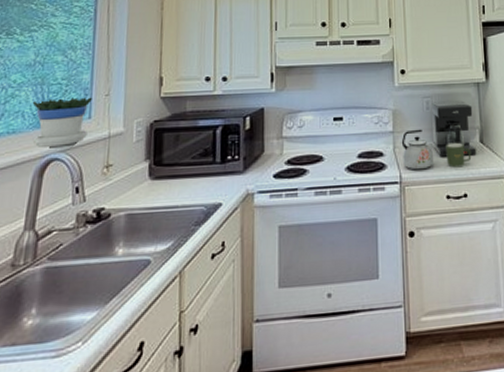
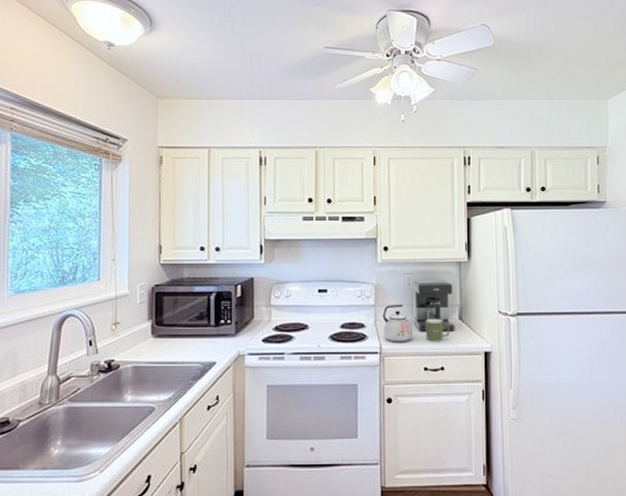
flowerpot: present [32,97,92,148] -> none [50,261,100,305]

